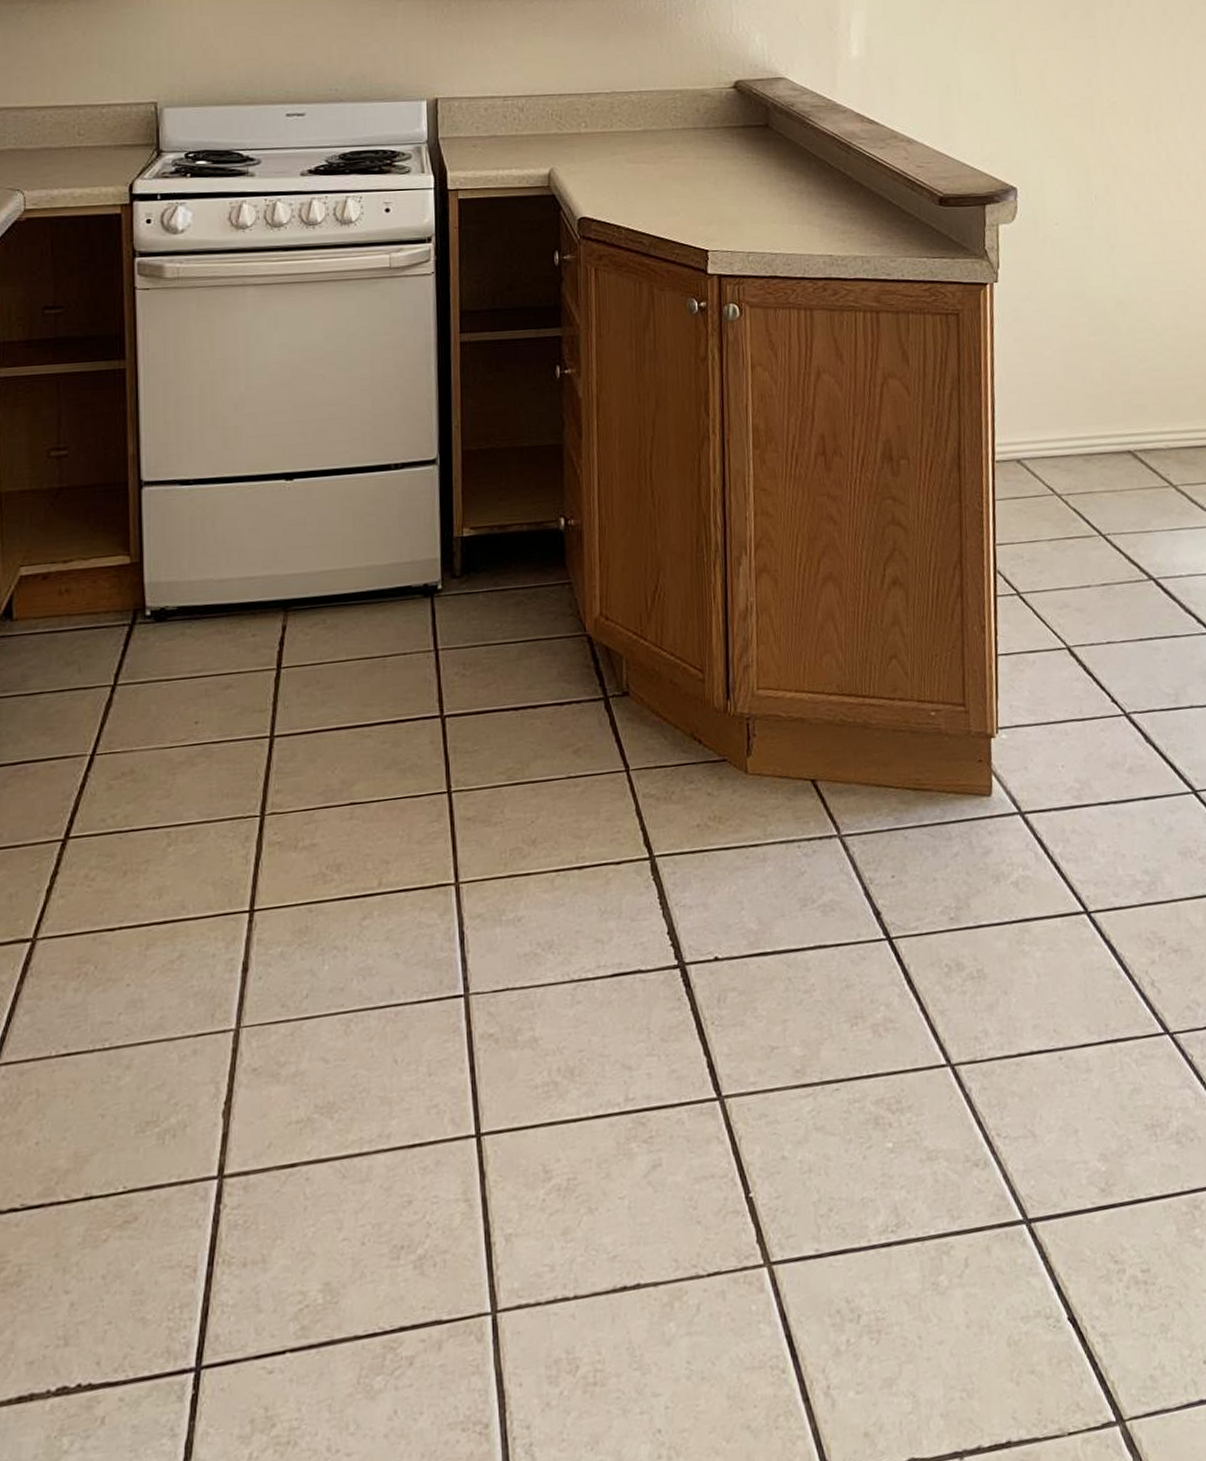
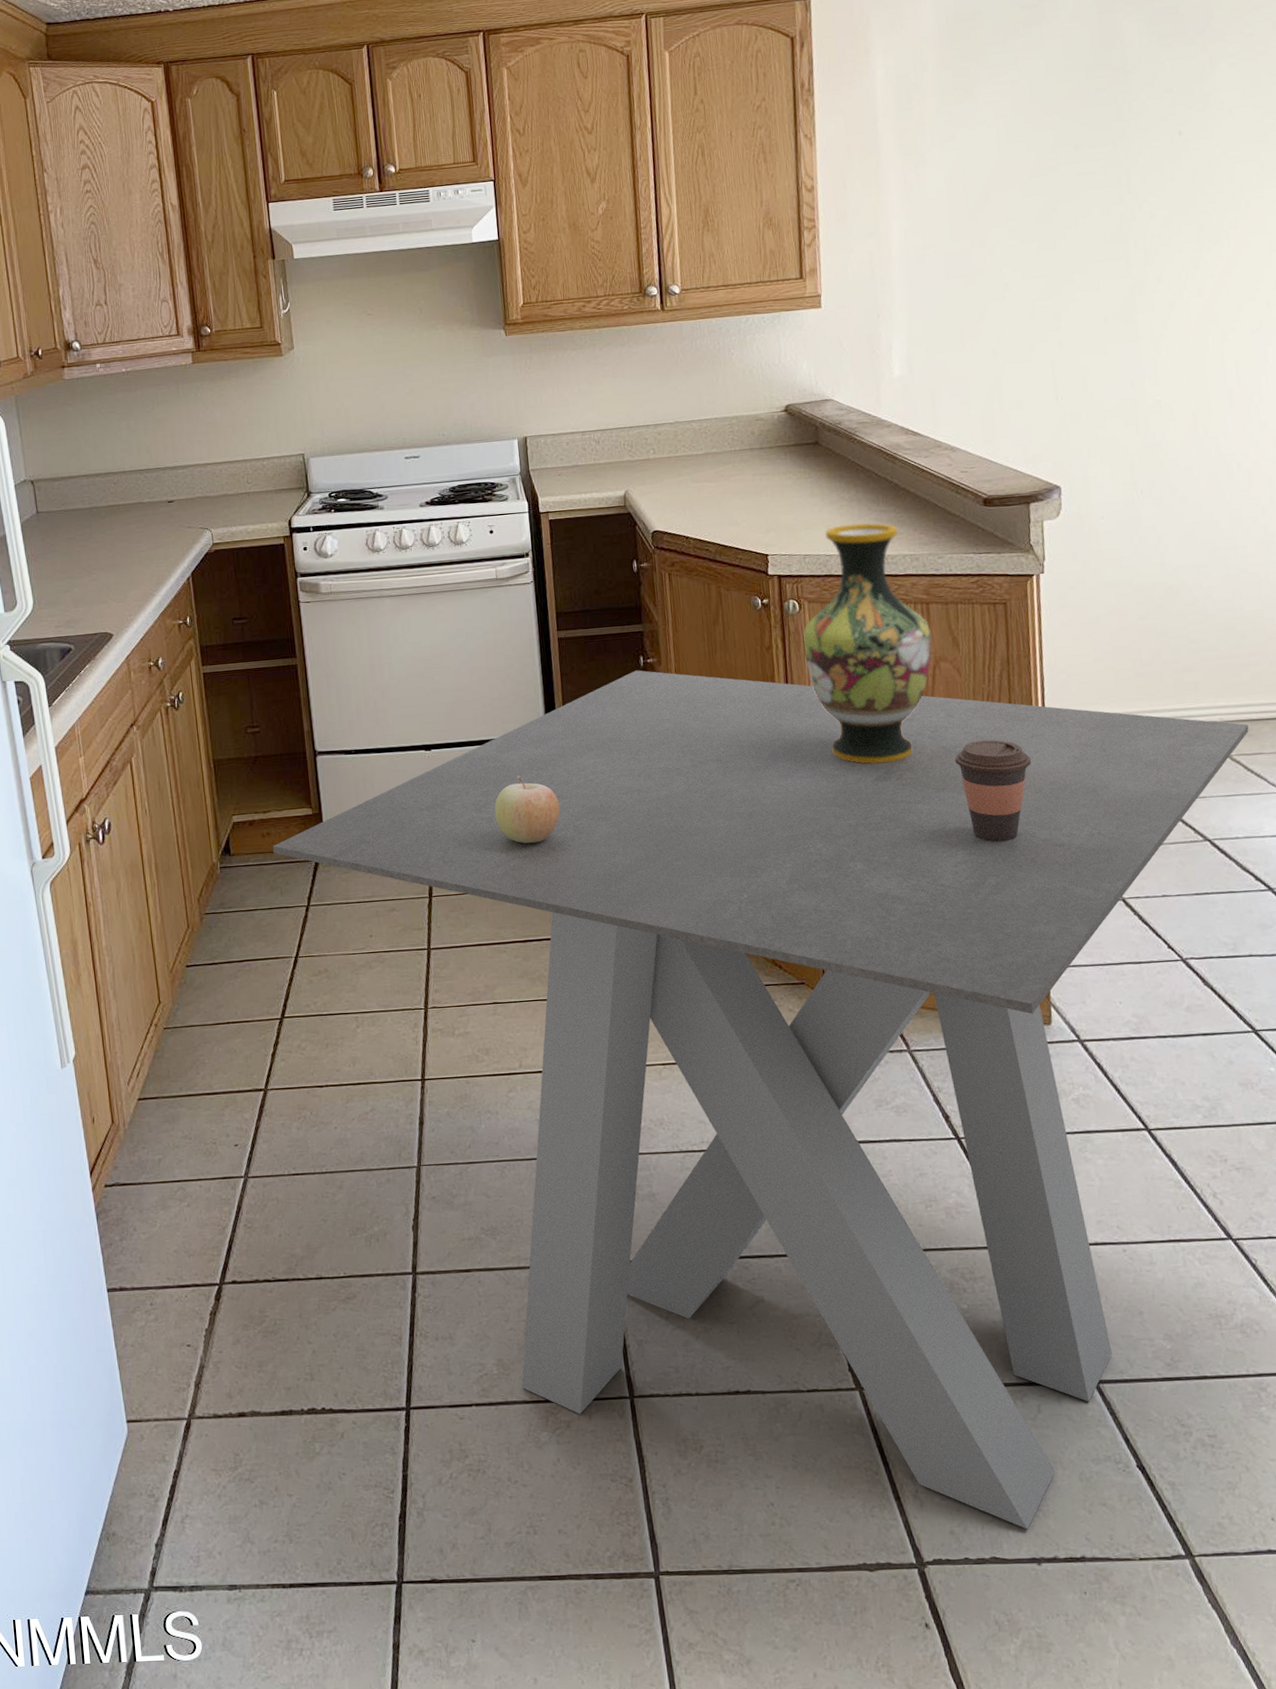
dining table: none [73,382,1194,1417] -> present [273,670,1249,1530]
fruit: none [368,511,450,598] -> present [494,775,560,844]
vase: none [742,218,881,495] -> present [802,523,932,763]
coffee cup: none [899,467,980,585] -> present [954,739,1032,842]

